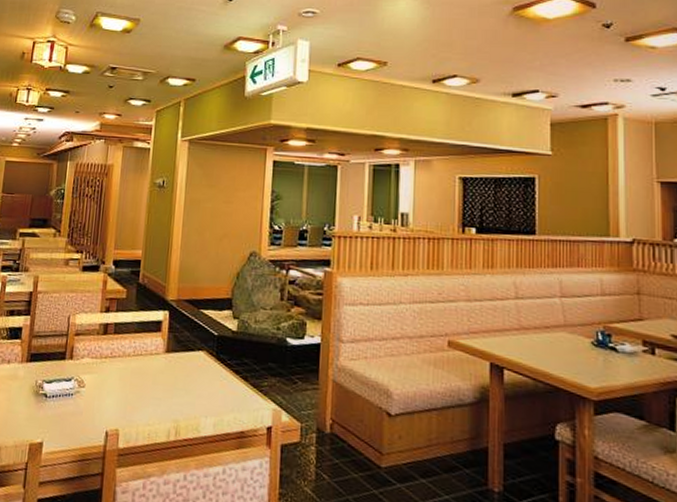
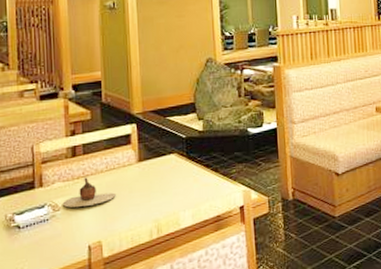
teapot: none [87,358,139,390] -> present [62,177,116,208]

